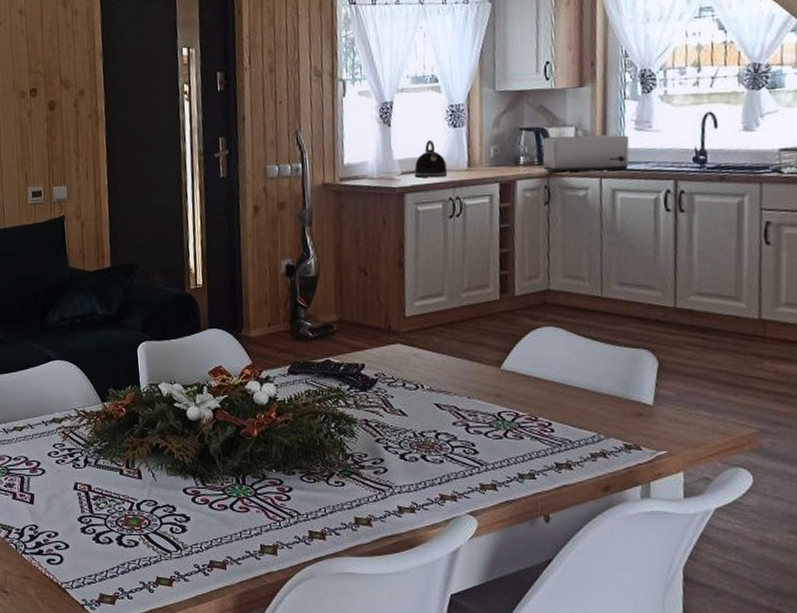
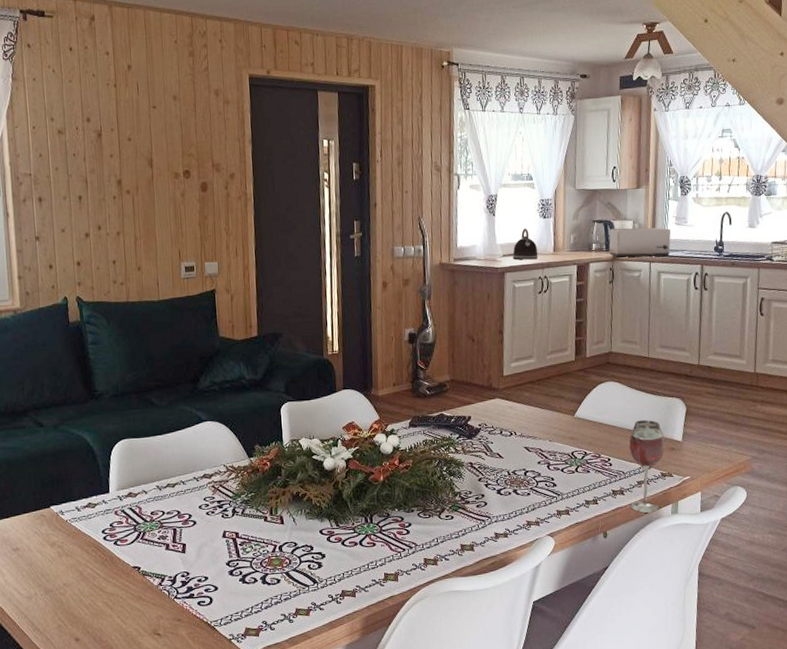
wineglass: none [577,375,629,495] -> present [629,419,665,514]

